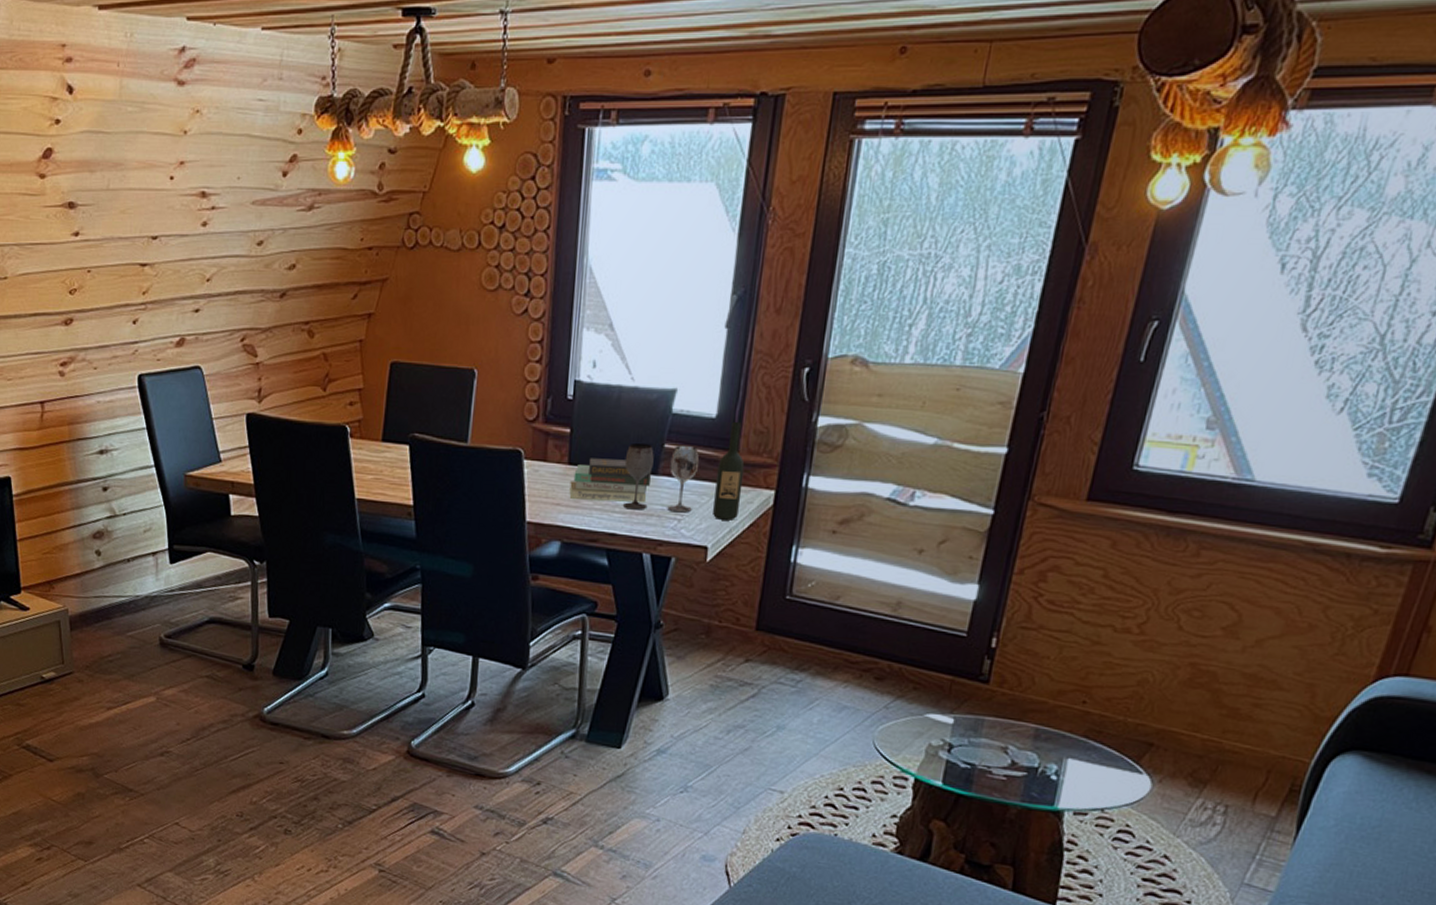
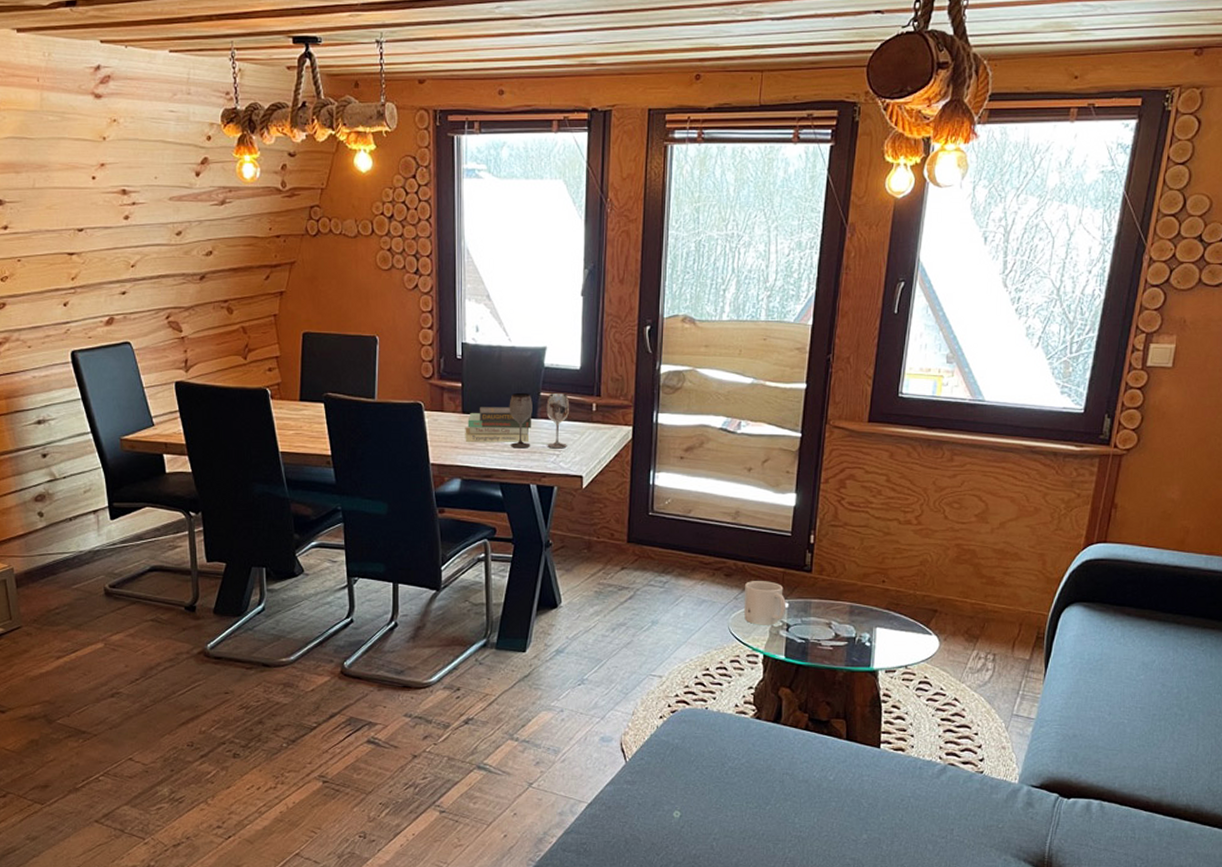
wine bottle: present [712,421,745,520] -> none [583,371,606,453]
mug: none [894,688,951,744] -> present [743,581,786,625]

